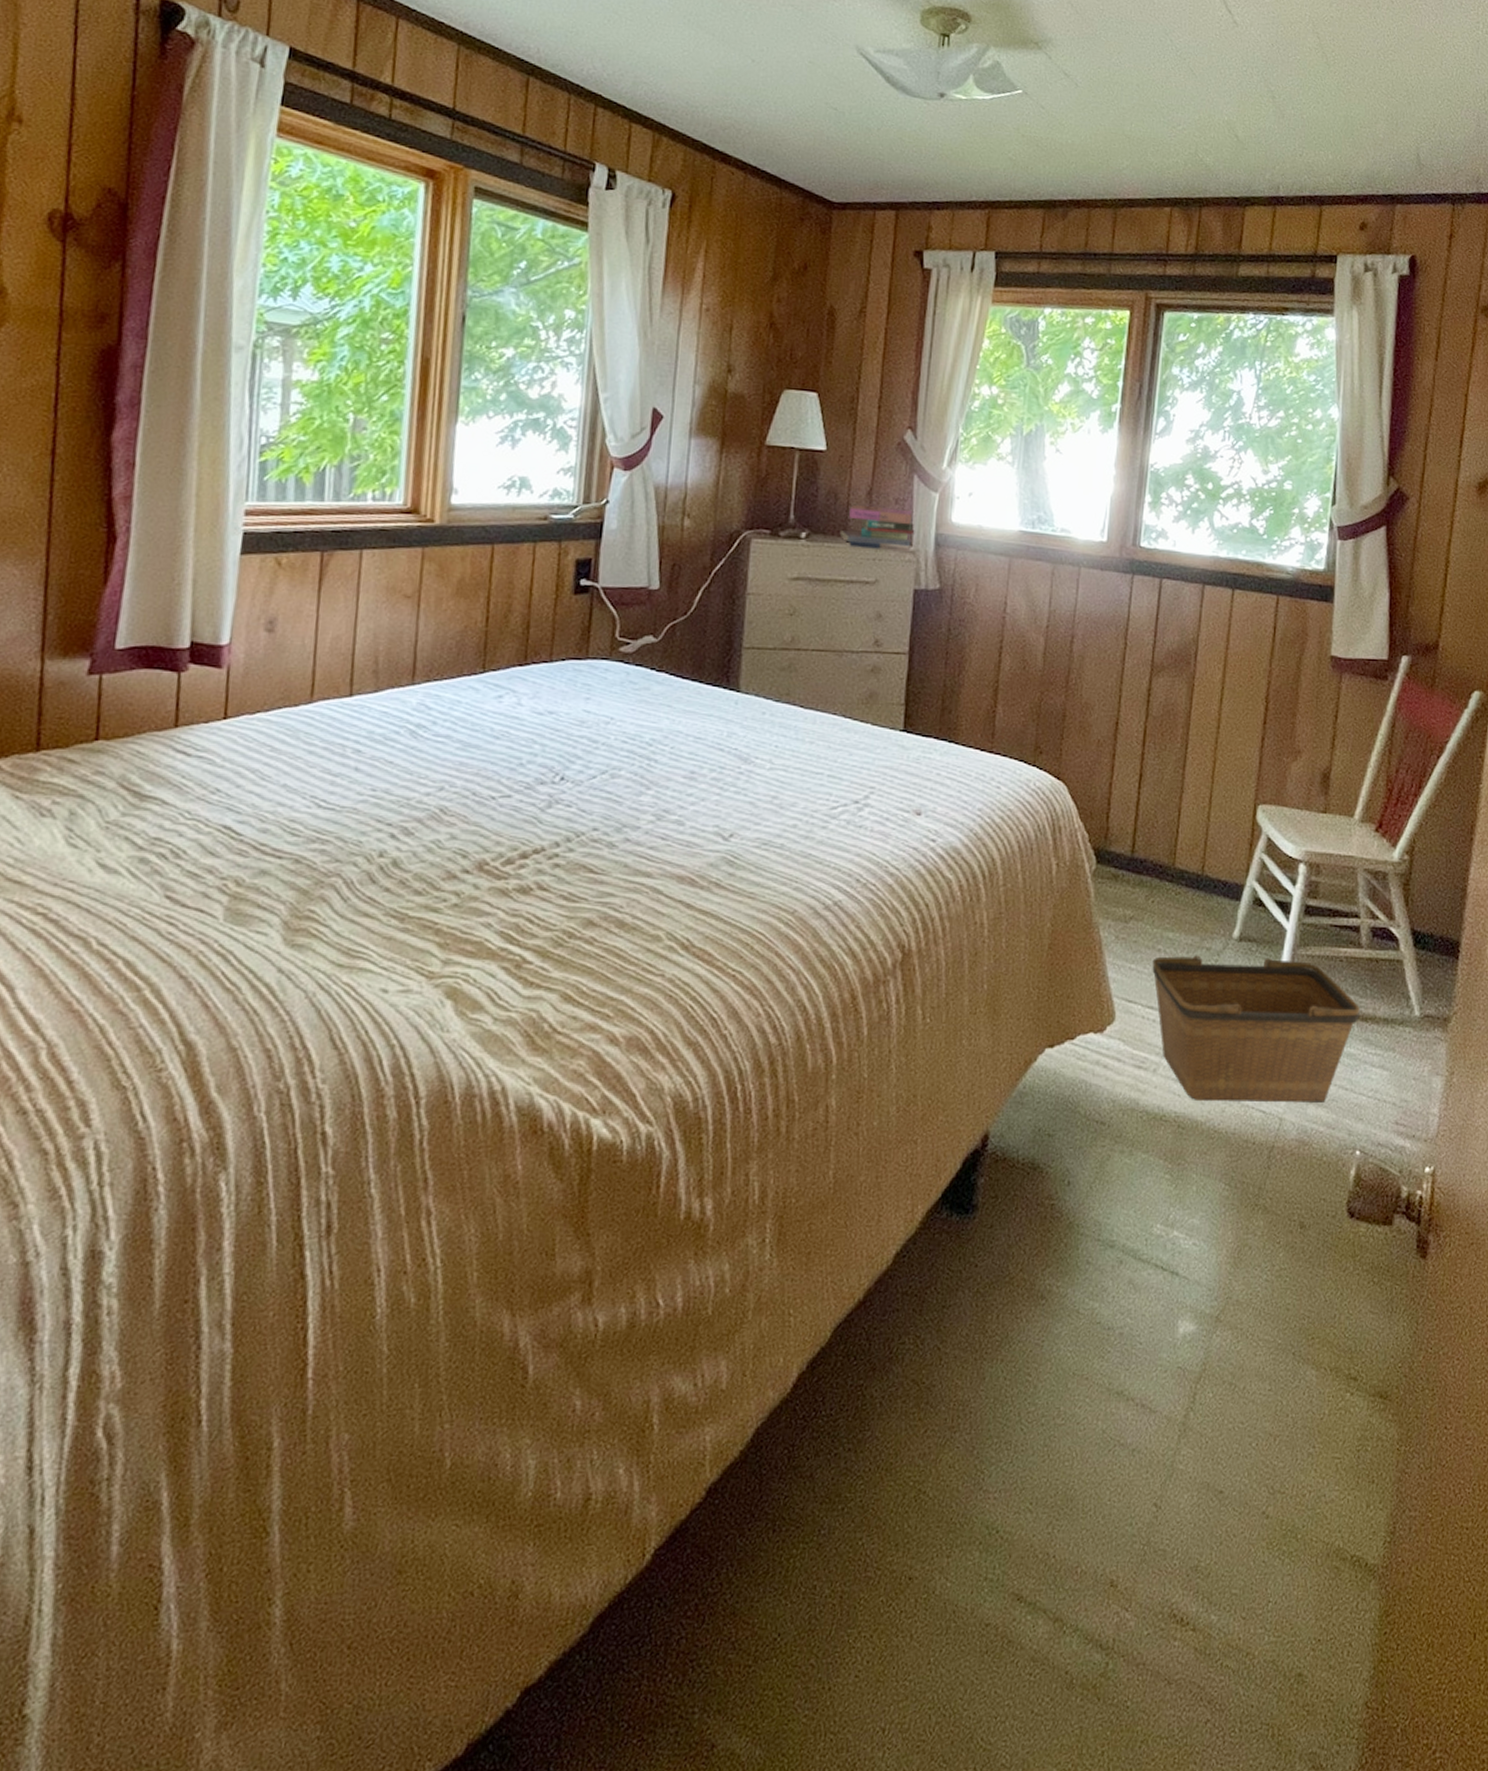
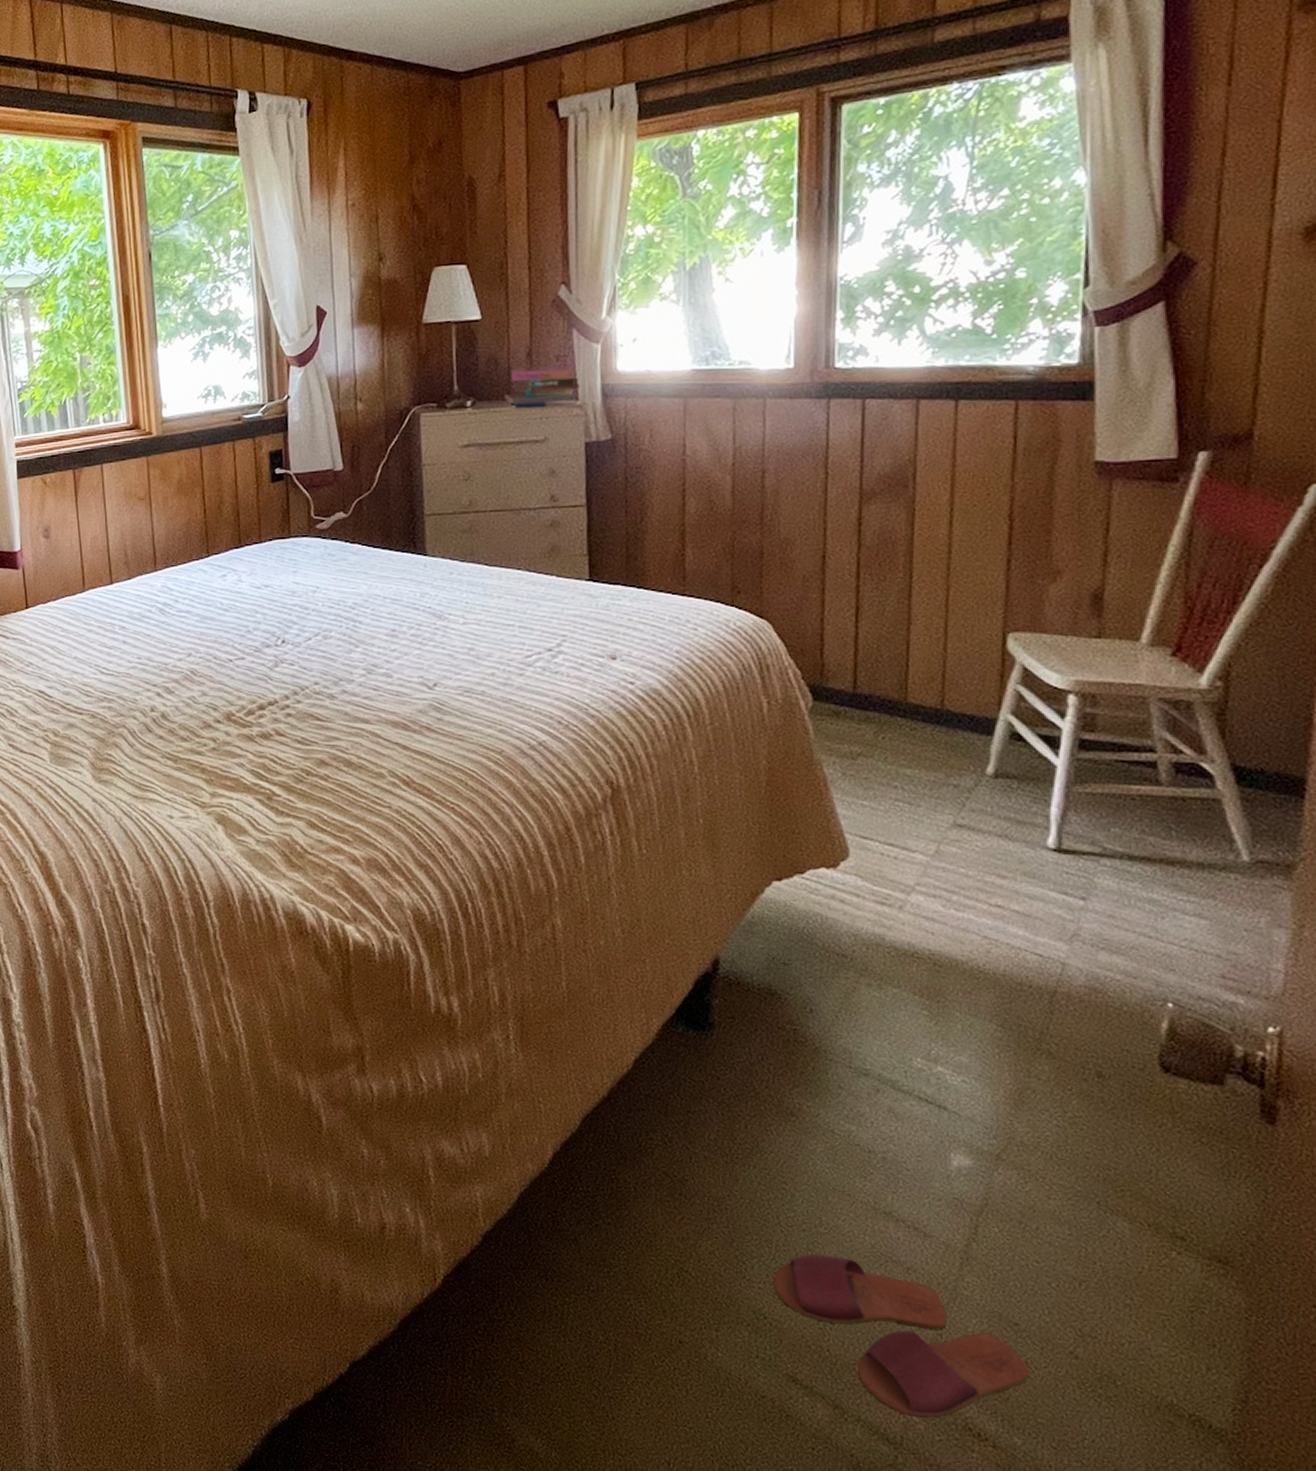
slippers: none [1009,1448,1228,1614] -> present [774,1254,1029,1418]
bicycle basket: present [1152,955,1360,1103] -> none [888,792,1163,950]

